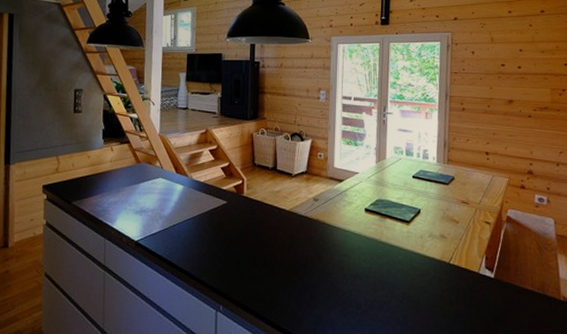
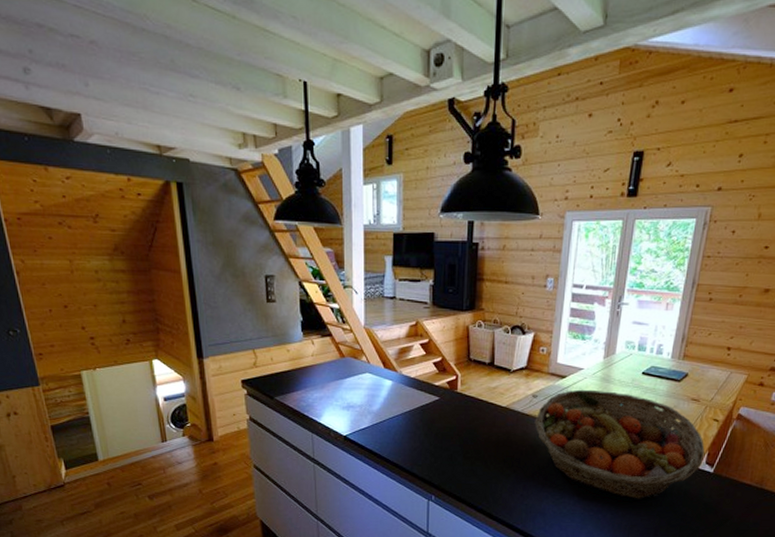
fruit basket: none [317,192,483,308] -> present [534,389,705,499]

